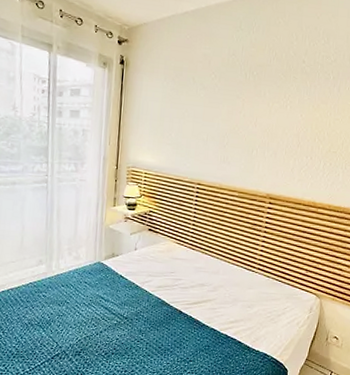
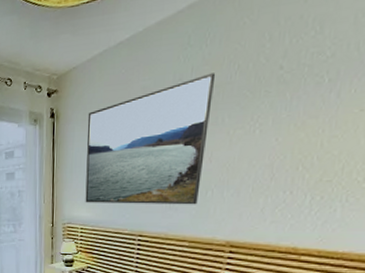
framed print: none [150,54,260,161] -> present [85,73,216,205]

